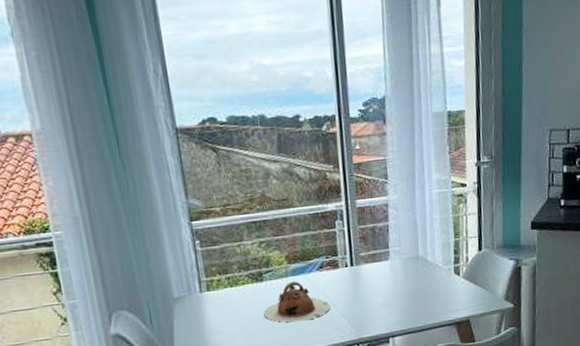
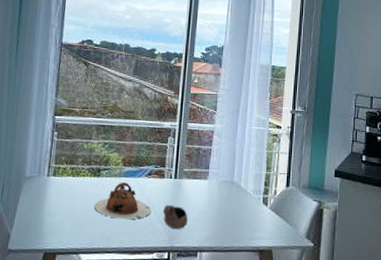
cup: none [344,295,374,321] -> present [163,204,188,230]

